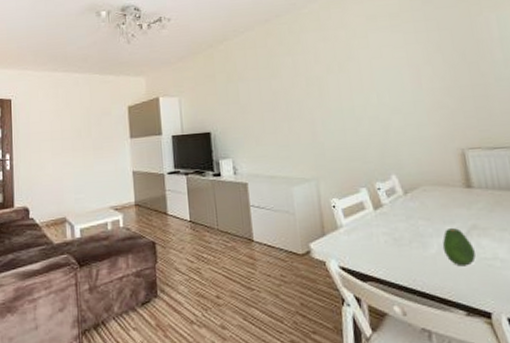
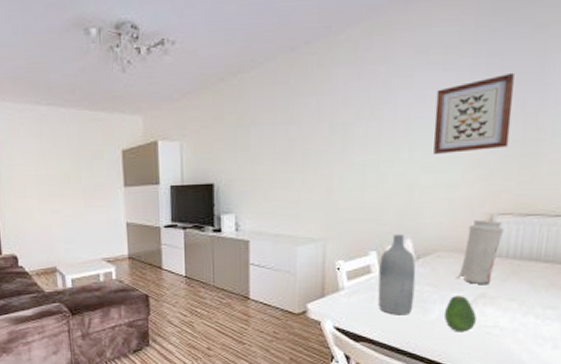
bottle: none [371,170,412,251] -> present [377,233,416,315]
wall art: none [390,32,461,99] -> present [433,72,514,154]
vase: none [444,154,478,216] -> present [457,219,504,284]

